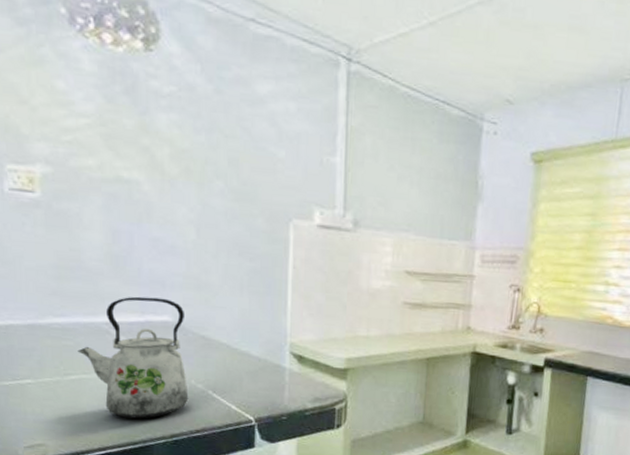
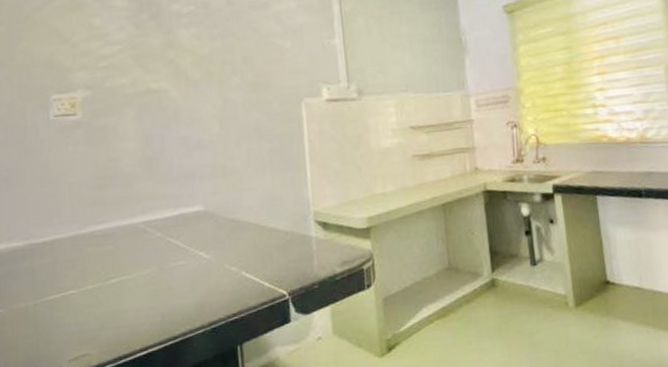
kettle: present [77,296,189,419] -> none [117,190,224,314]

